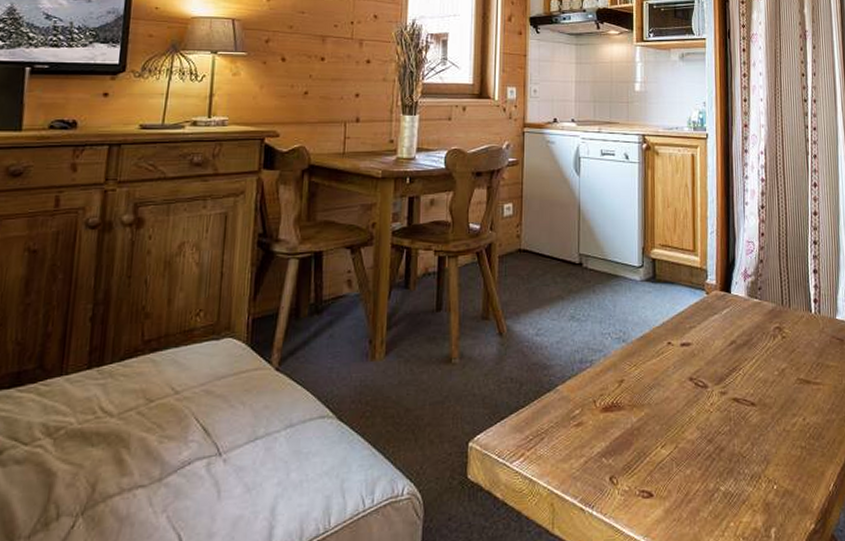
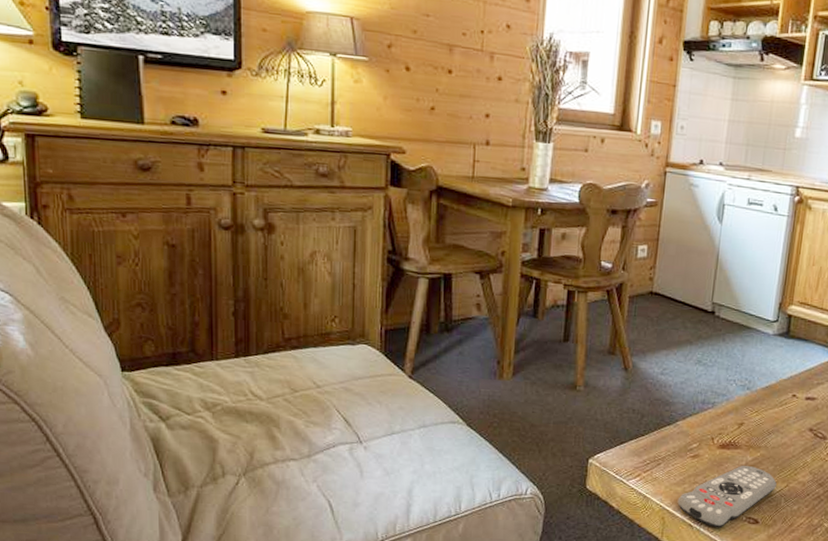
remote control: none [565,428,666,509] -> present [677,465,777,528]

